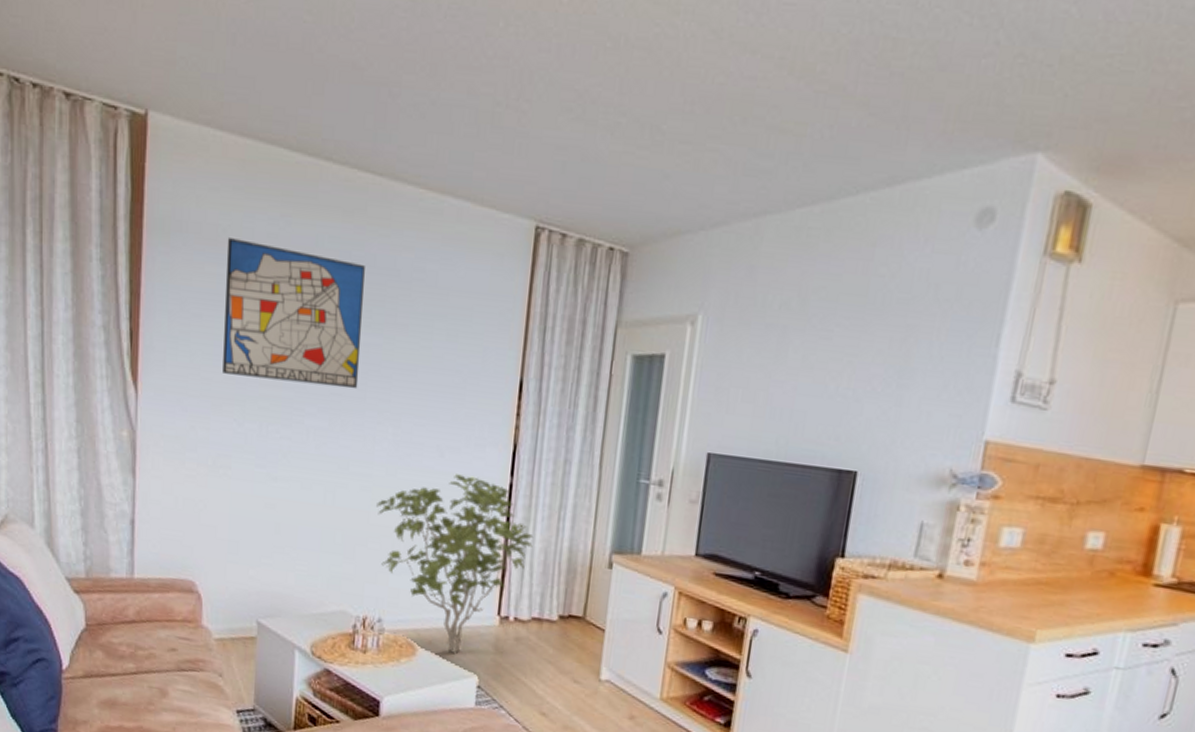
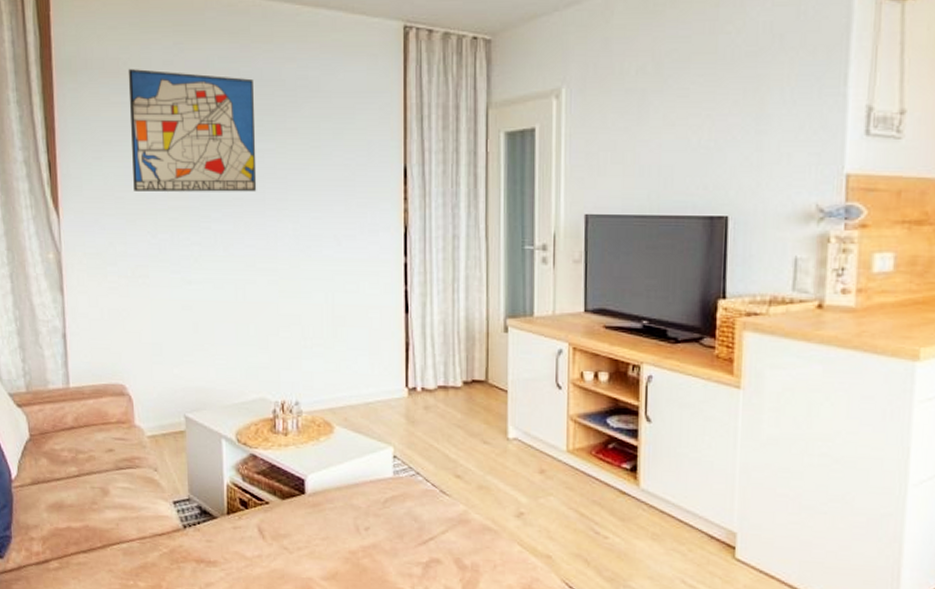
shrub: present [377,474,534,654] -> none [284,260,432,427]

